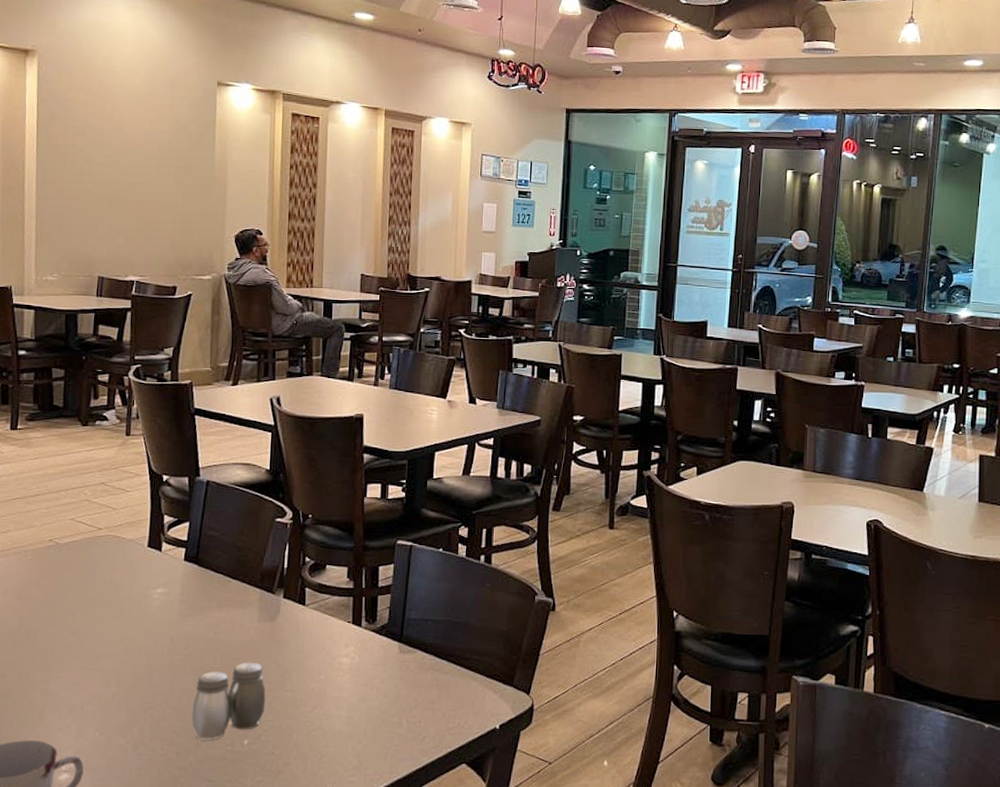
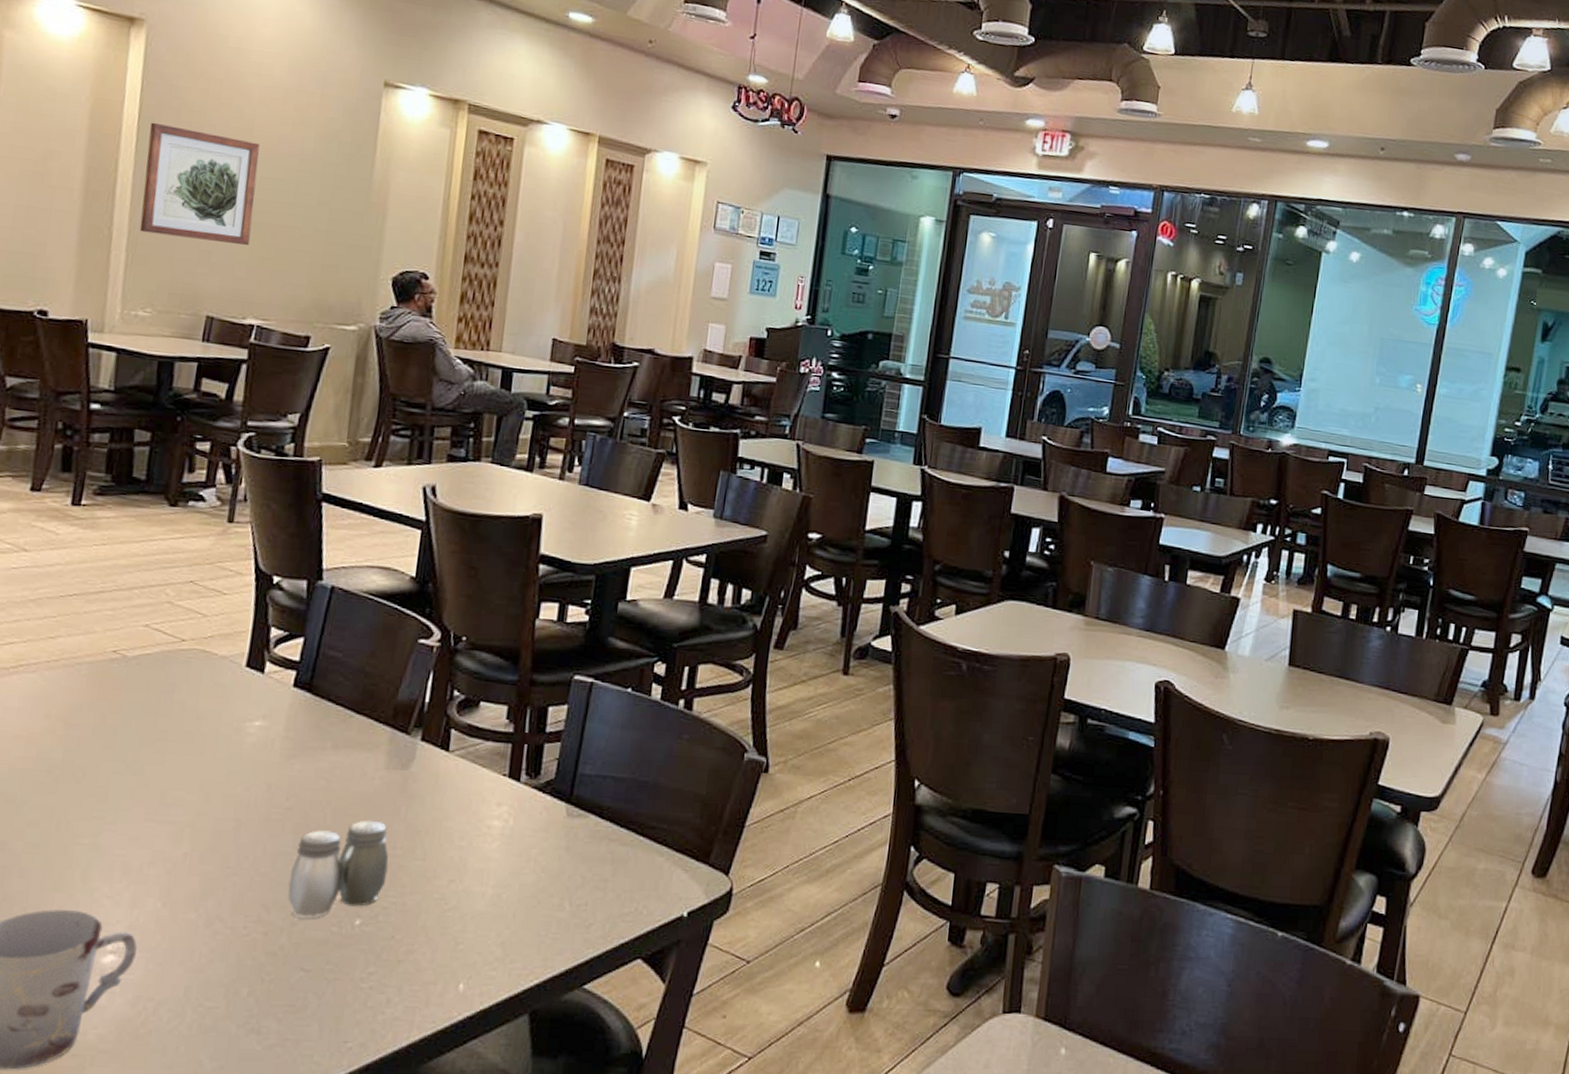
wall art: none [44,129,128,220] -> present [139,122,260,246]

